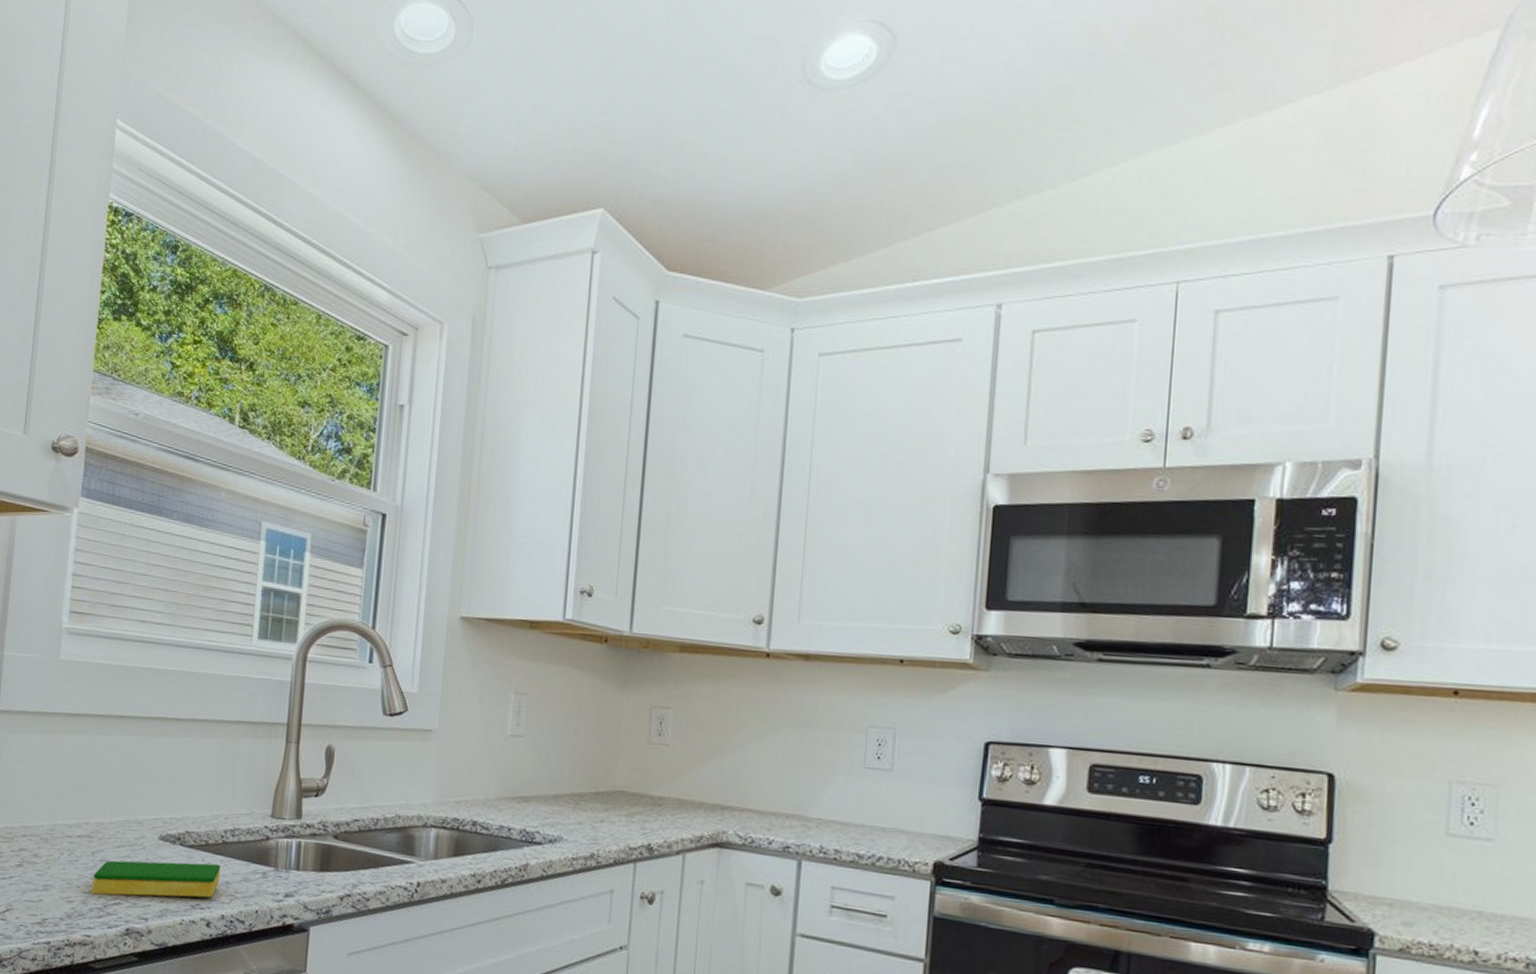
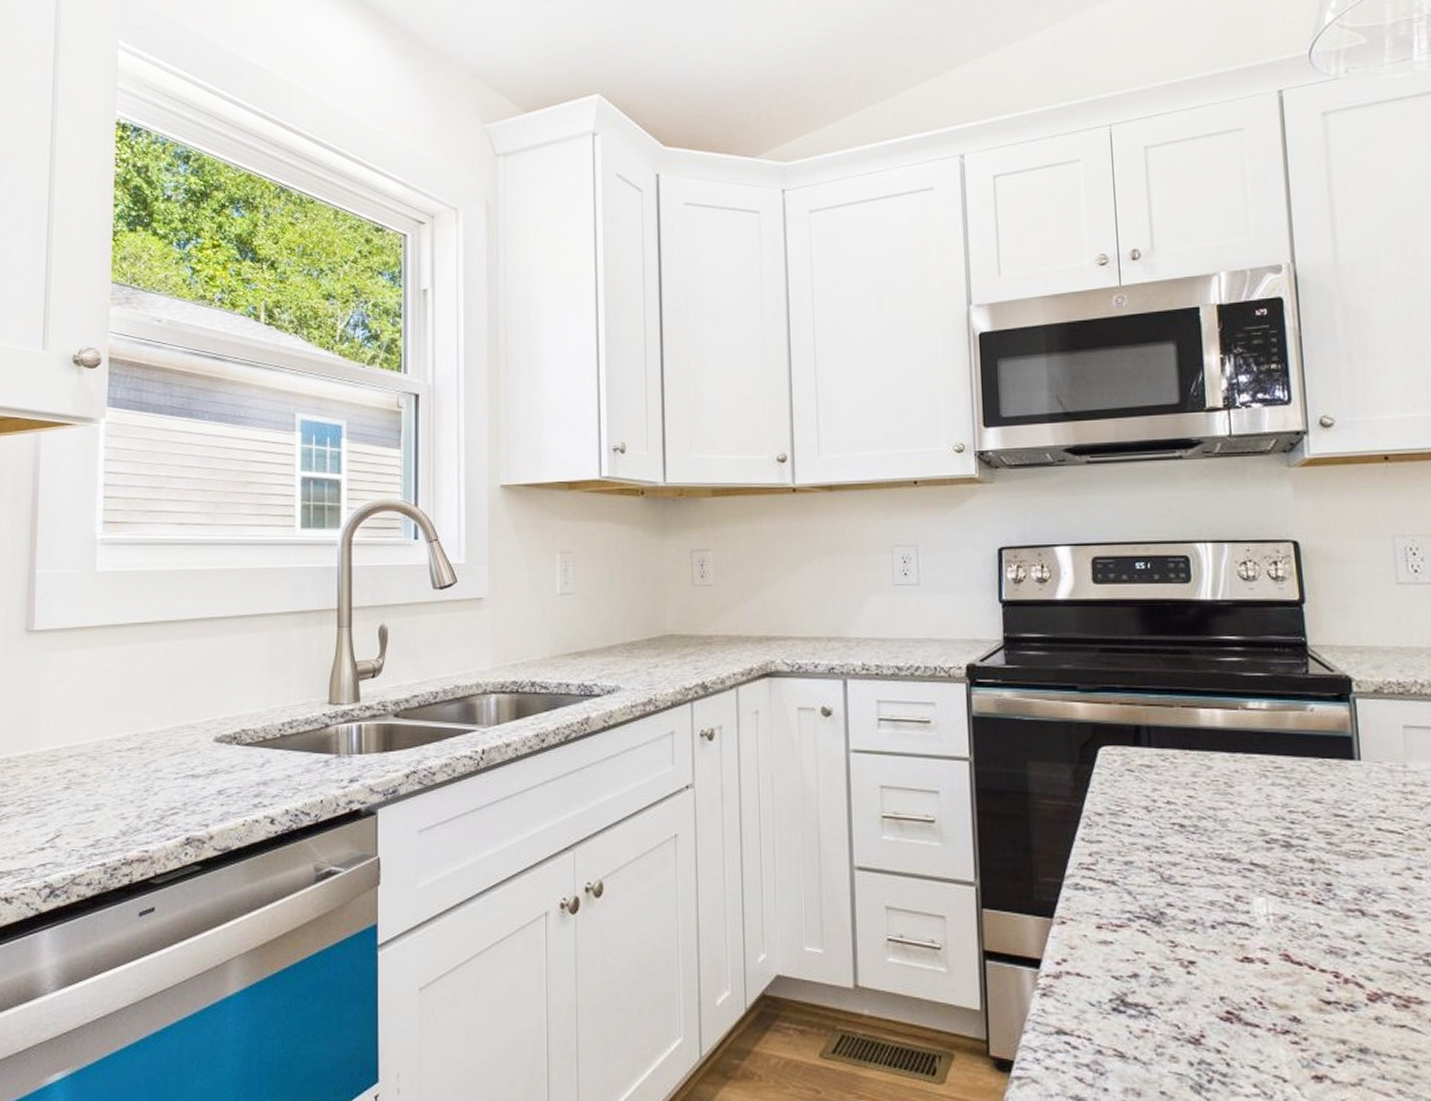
dish sponge: present [91,860,221,898] -> none [146,758,281,807]

